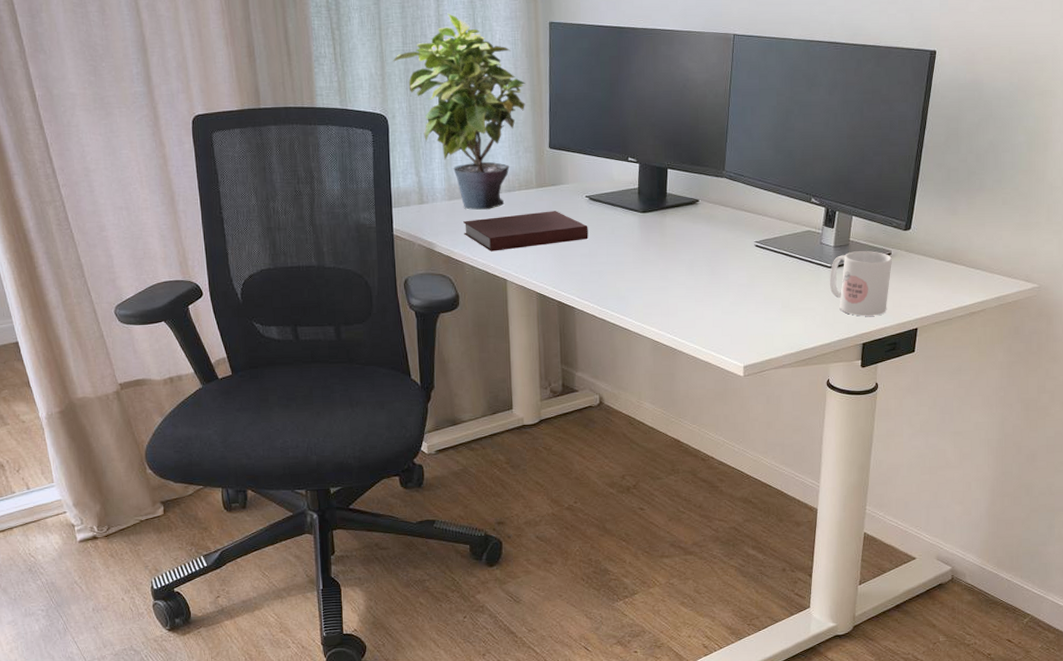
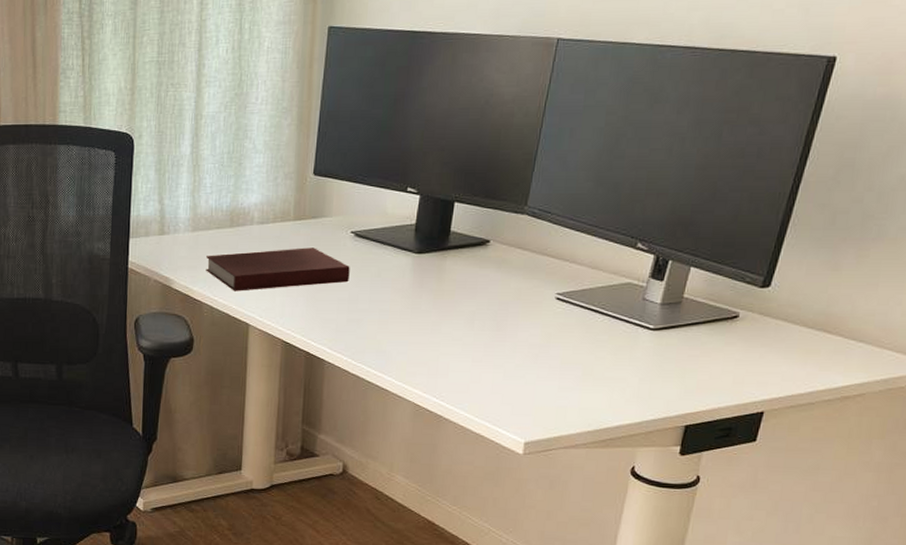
potted plant: present [393,13,526,210] -> none [145,18,293,243]
mug: present [829,251,892,316] -> none [648,311,739,393]

